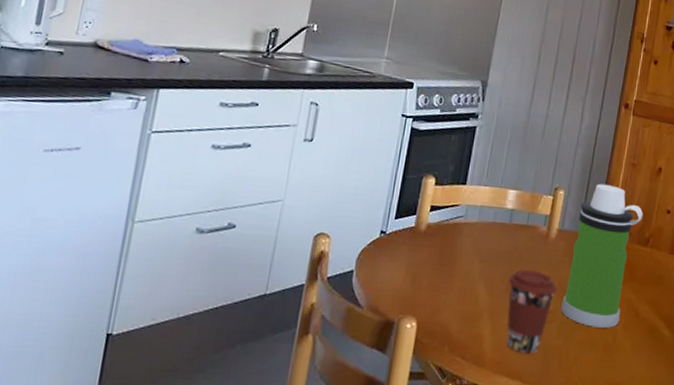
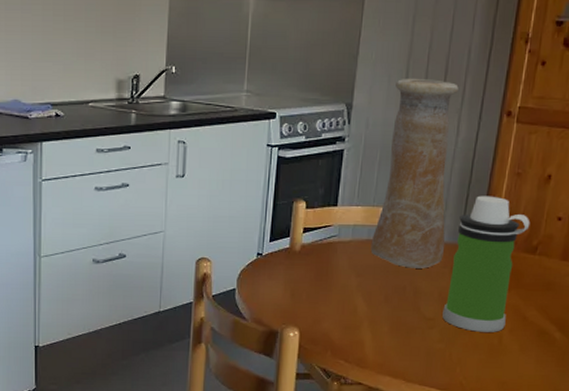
vase: none [495,62,584,256] -> present [370,78,459,269]
coffee cup: present [506,269,557,354] -> none [386,281,437,357]

